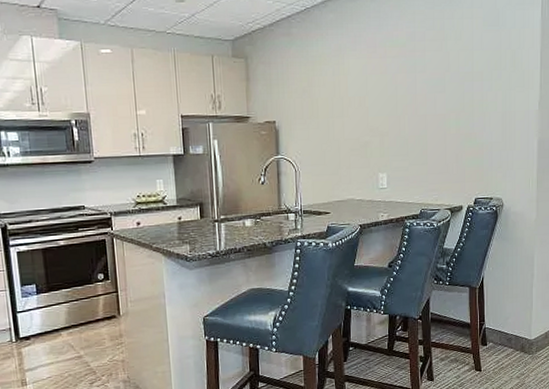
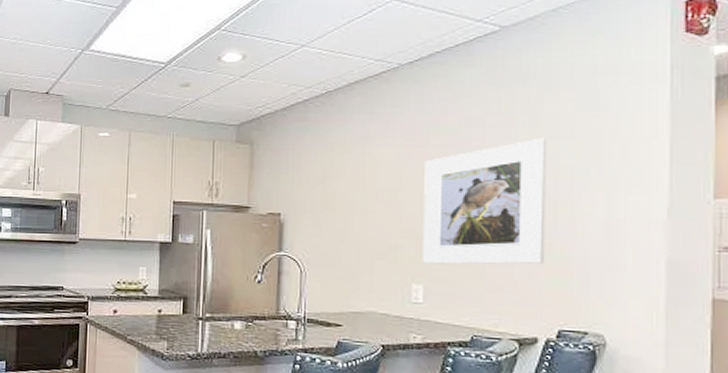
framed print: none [383,48,467,156] -> present [423,137,548,265]

